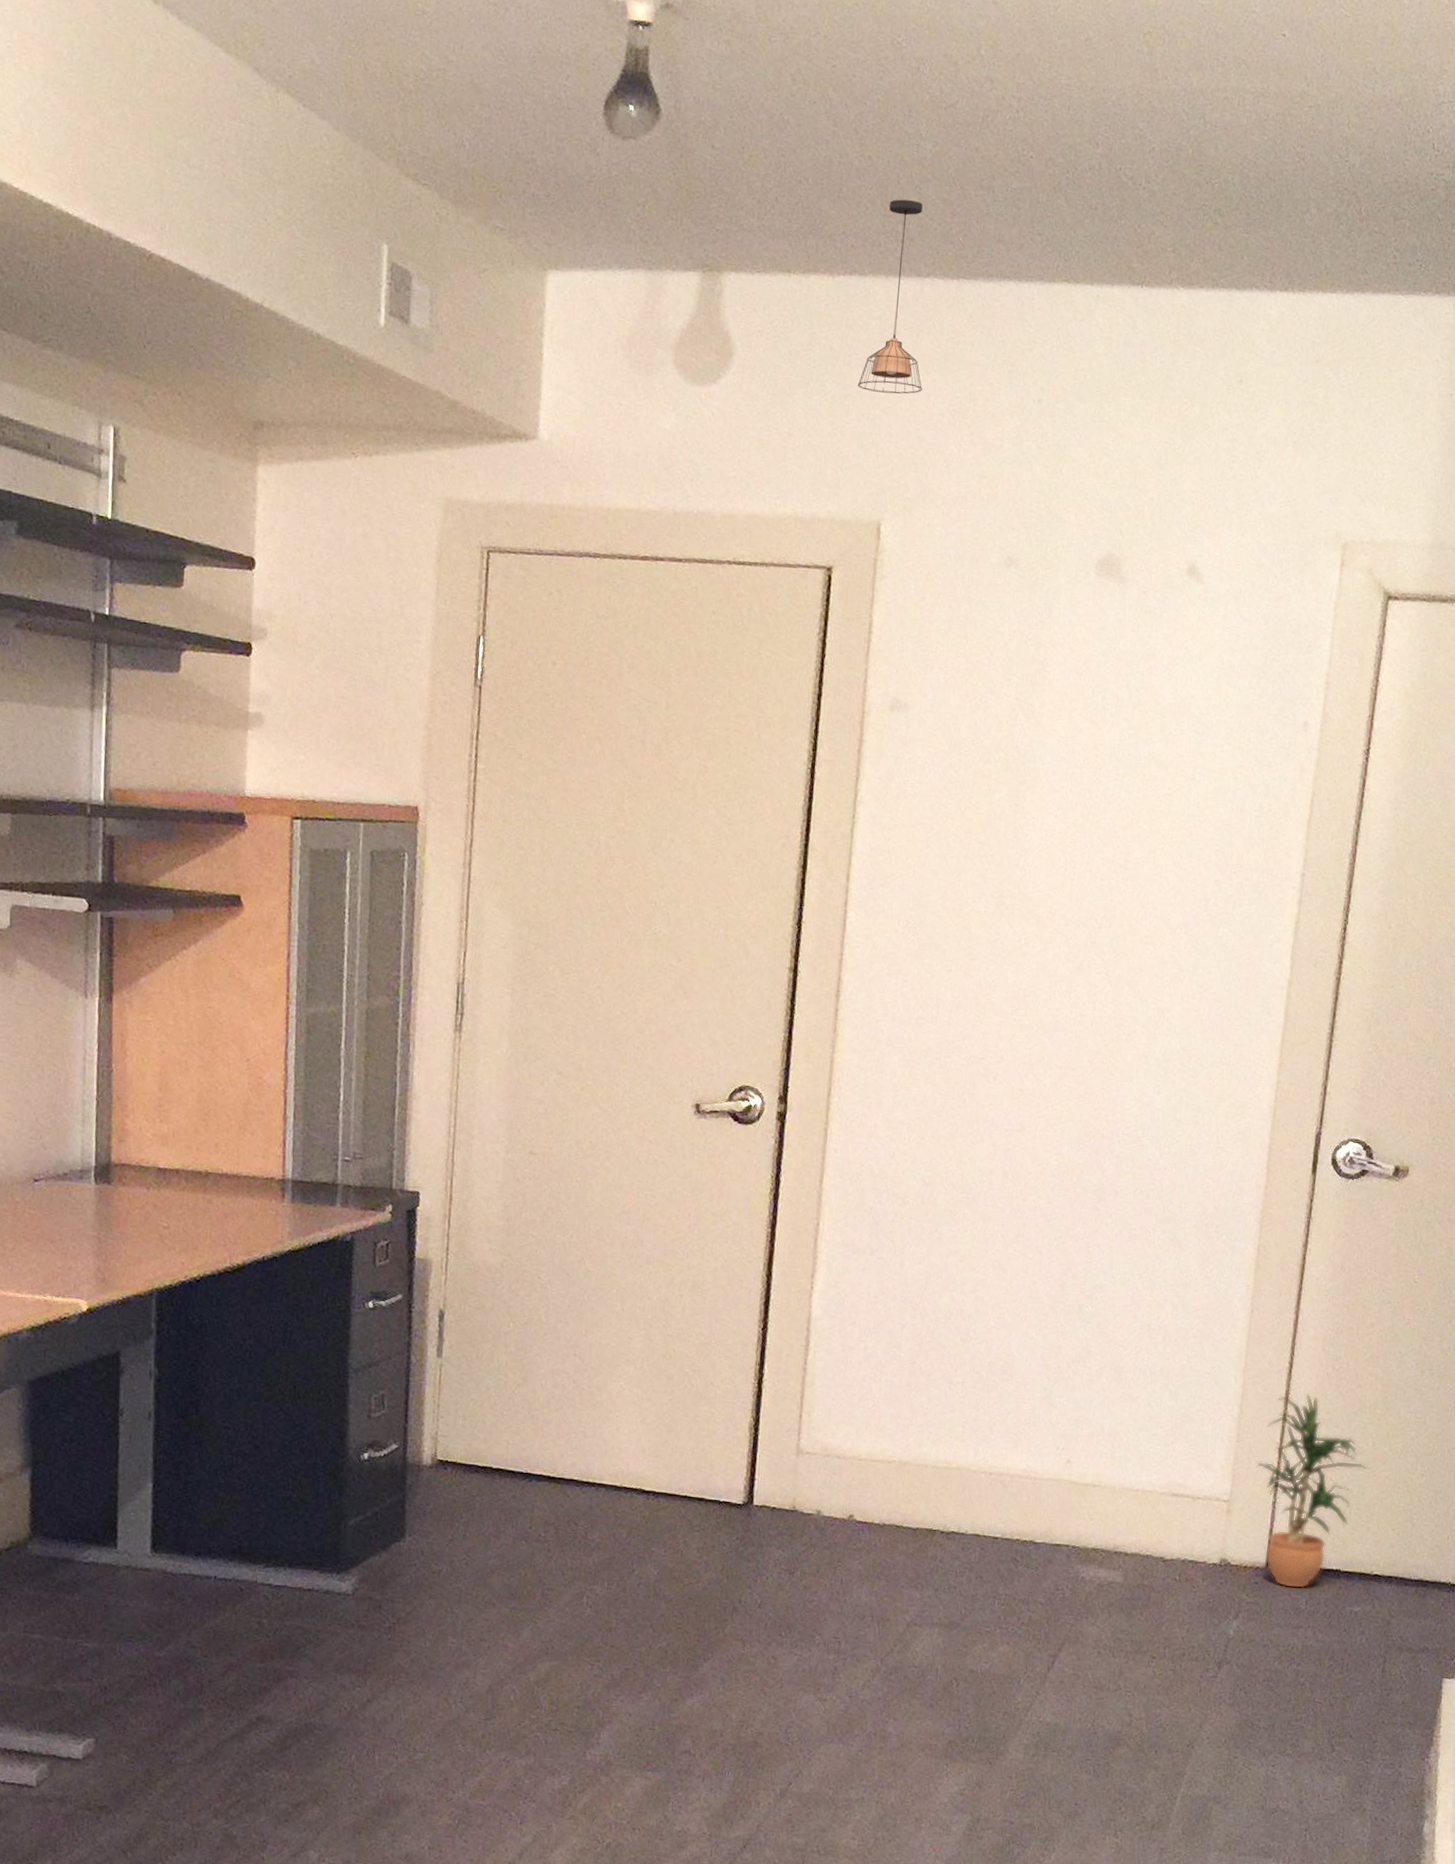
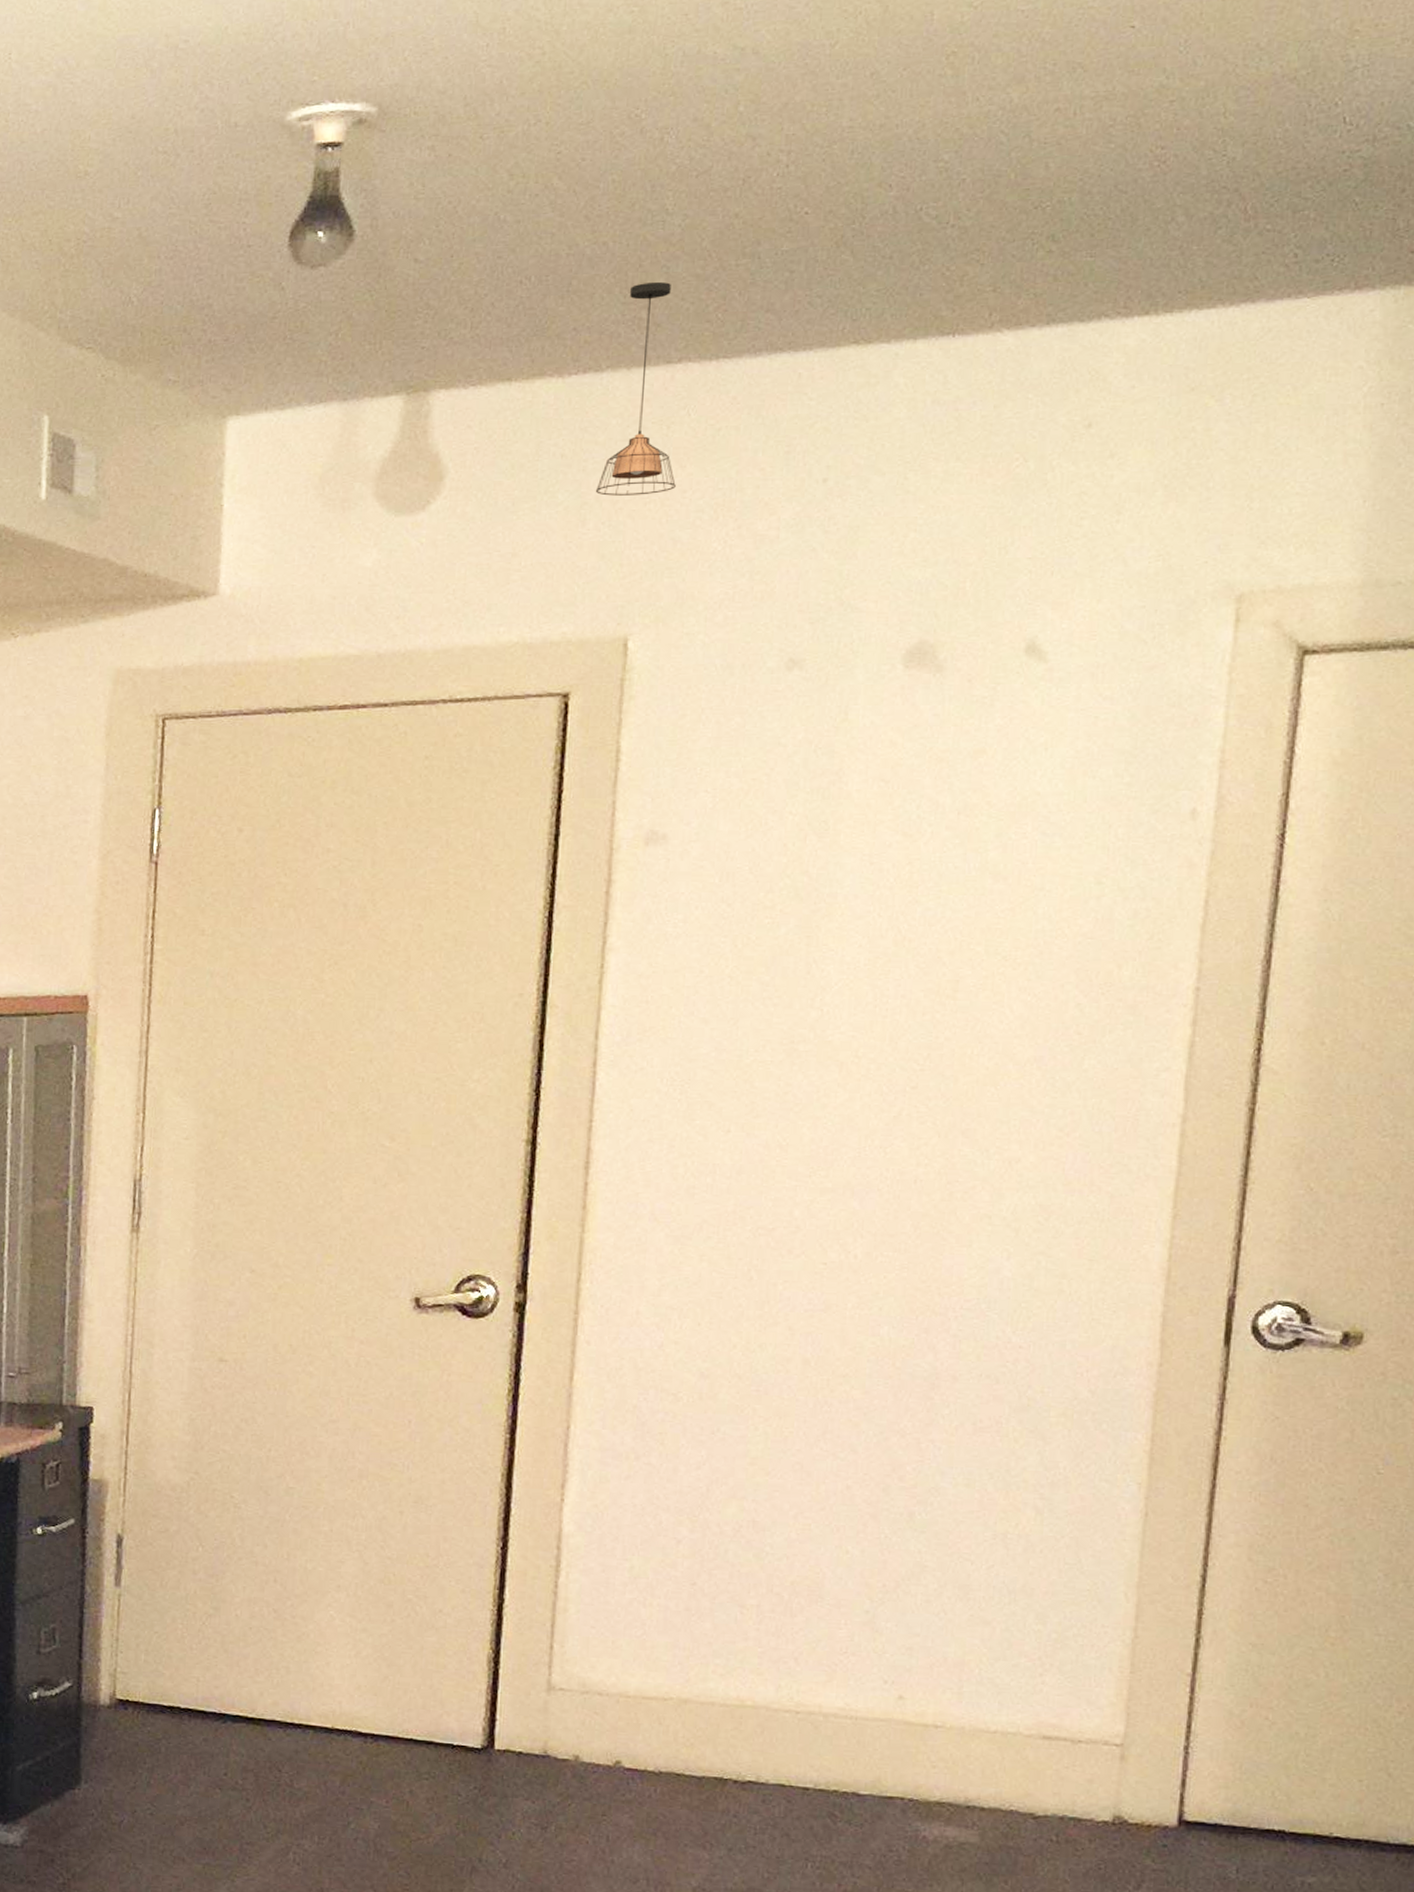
potted plant: present [1256,1394,1370,1589] -> none [1159,1613,1323,1854]

